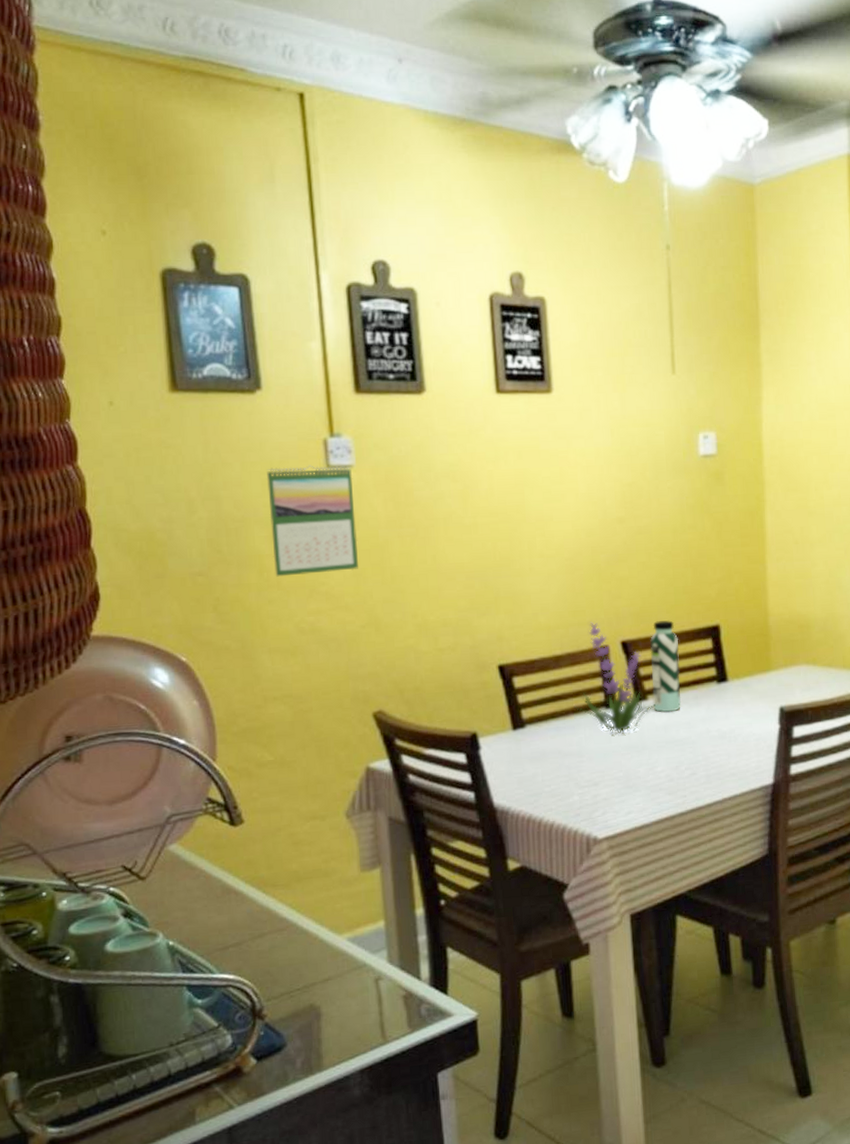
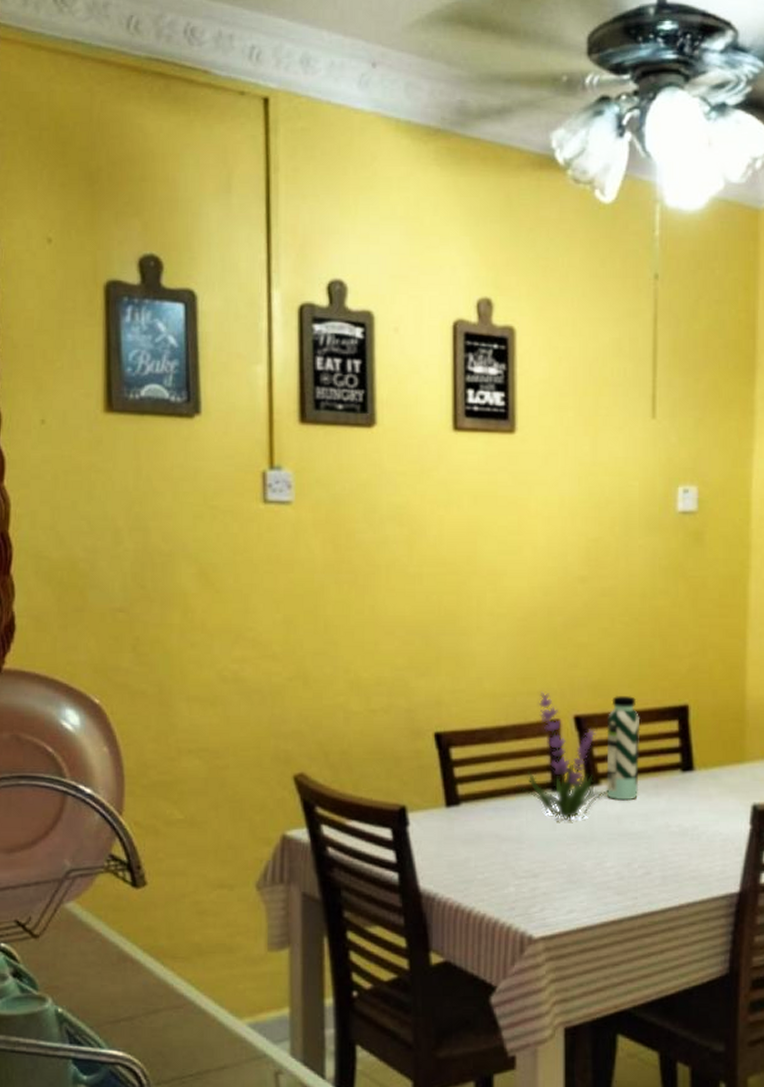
calendar: present [267,465,358,577] -> none [199,499,291,619]

